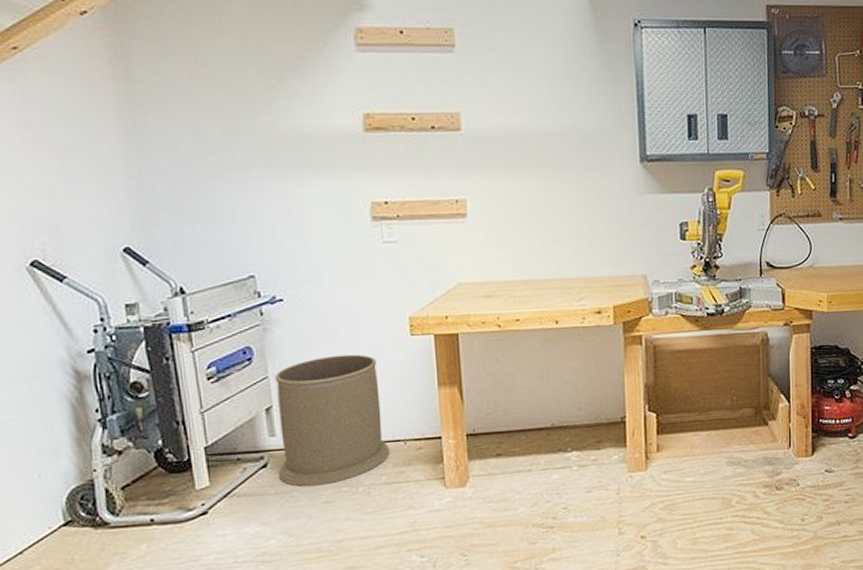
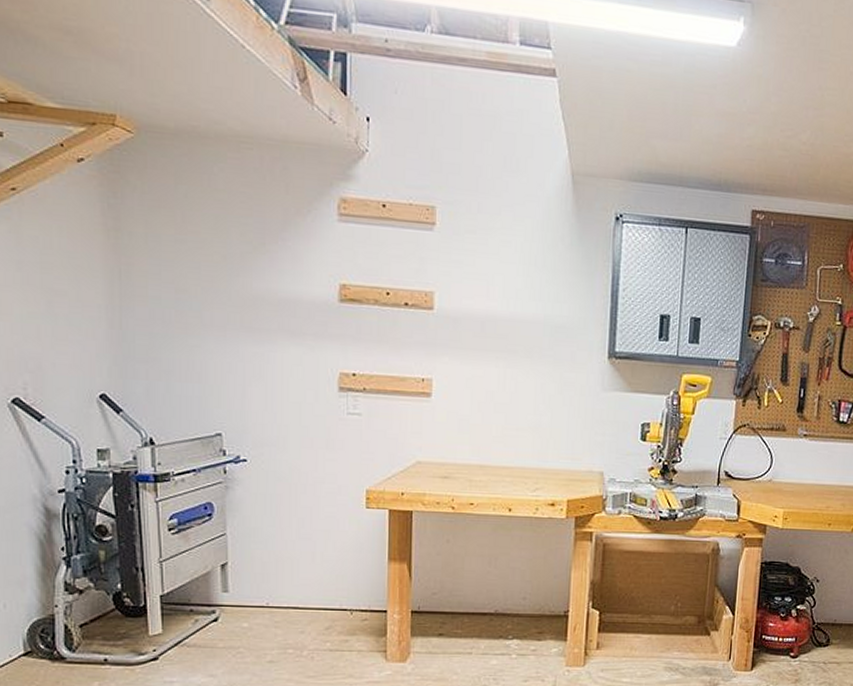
trash can: present [274,354,390,487] -> none [229,520,336,645]

